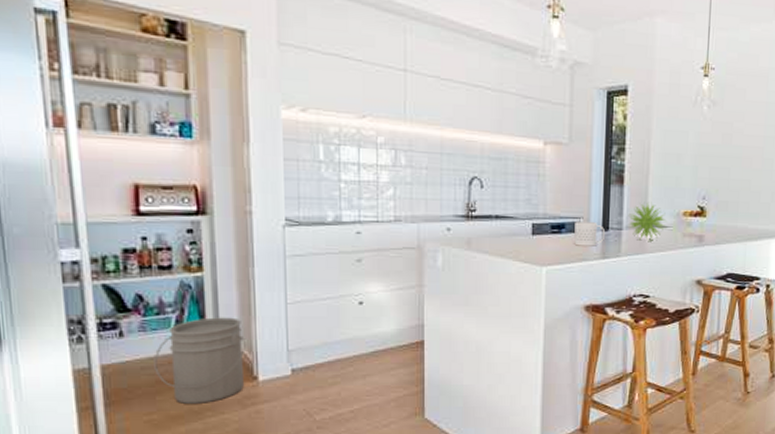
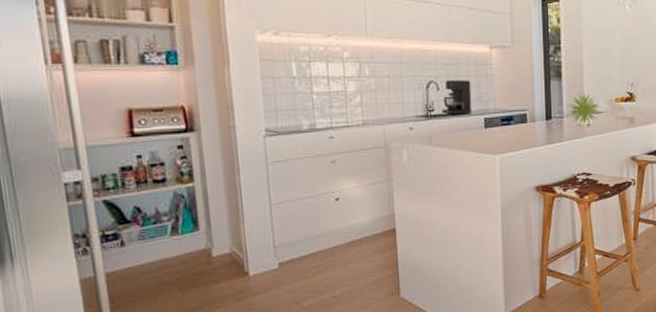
bucket: present [154,317,246,404] -> none [153,221,236,302]
coffee maker: none [485,177,520,218] -> present [442,80,472,115]
mug: present [574,222,605,246] -> none [521,113,548,135]

